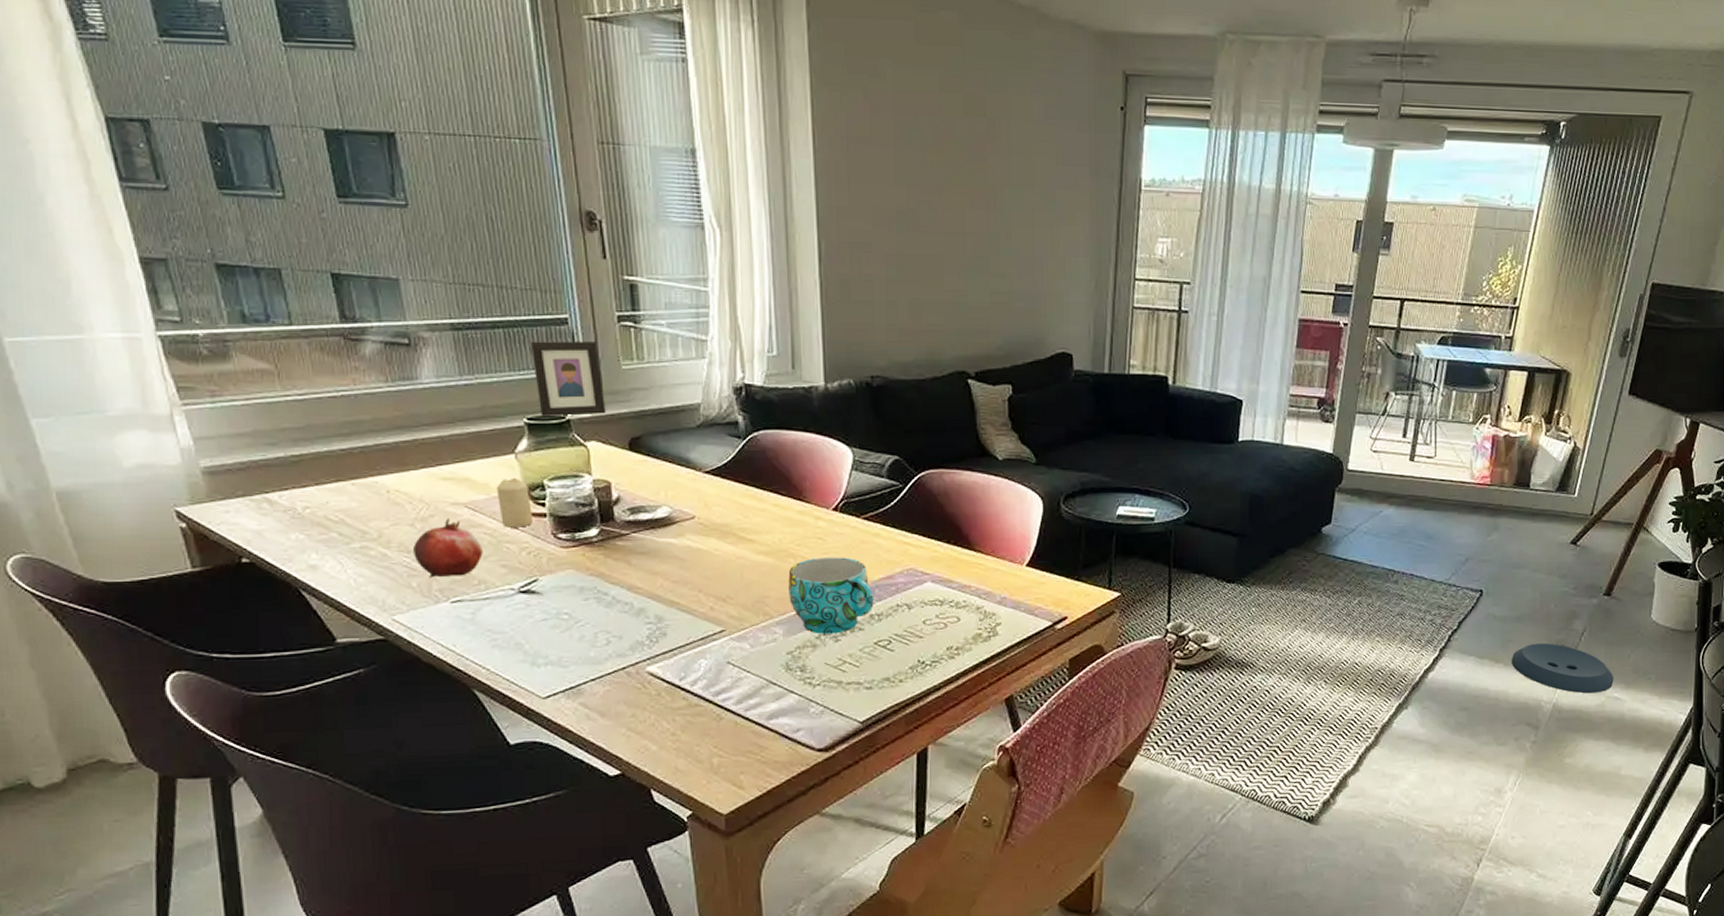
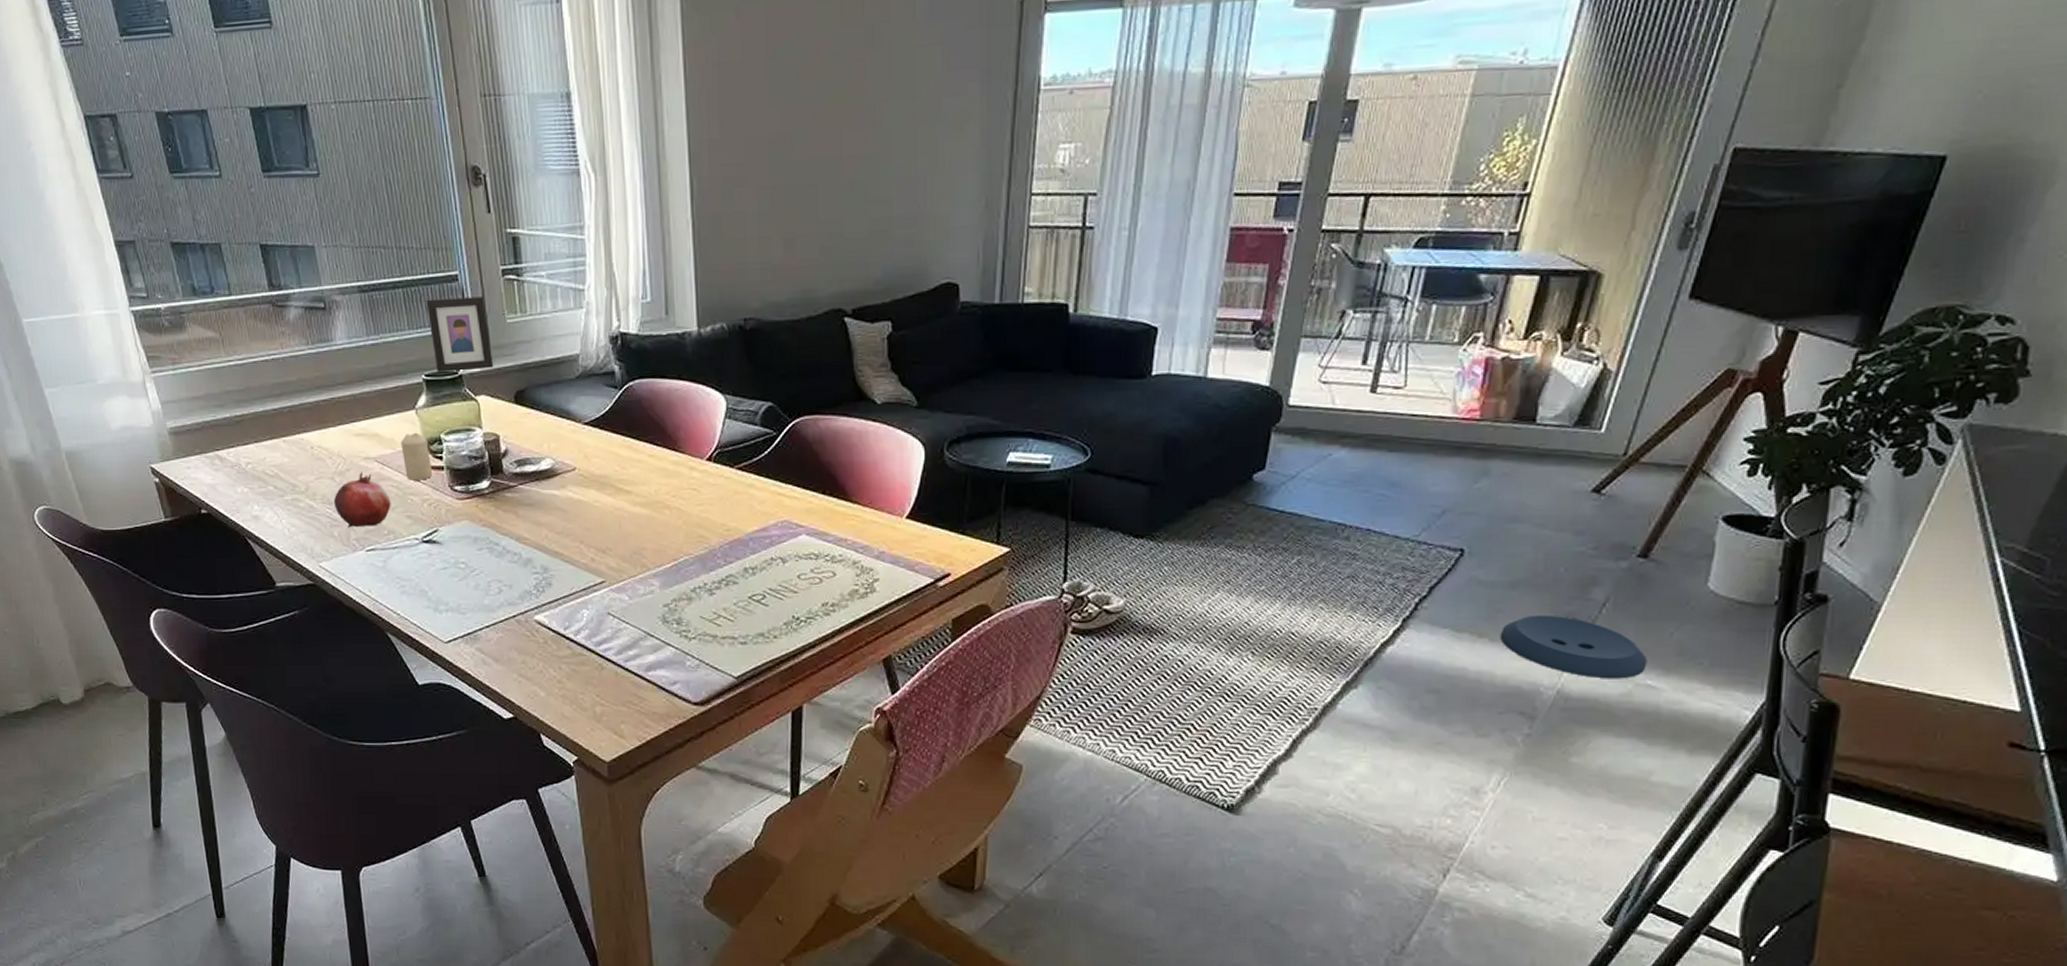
cup: present [788,557,874,634] -> none [664,508,748,587]

